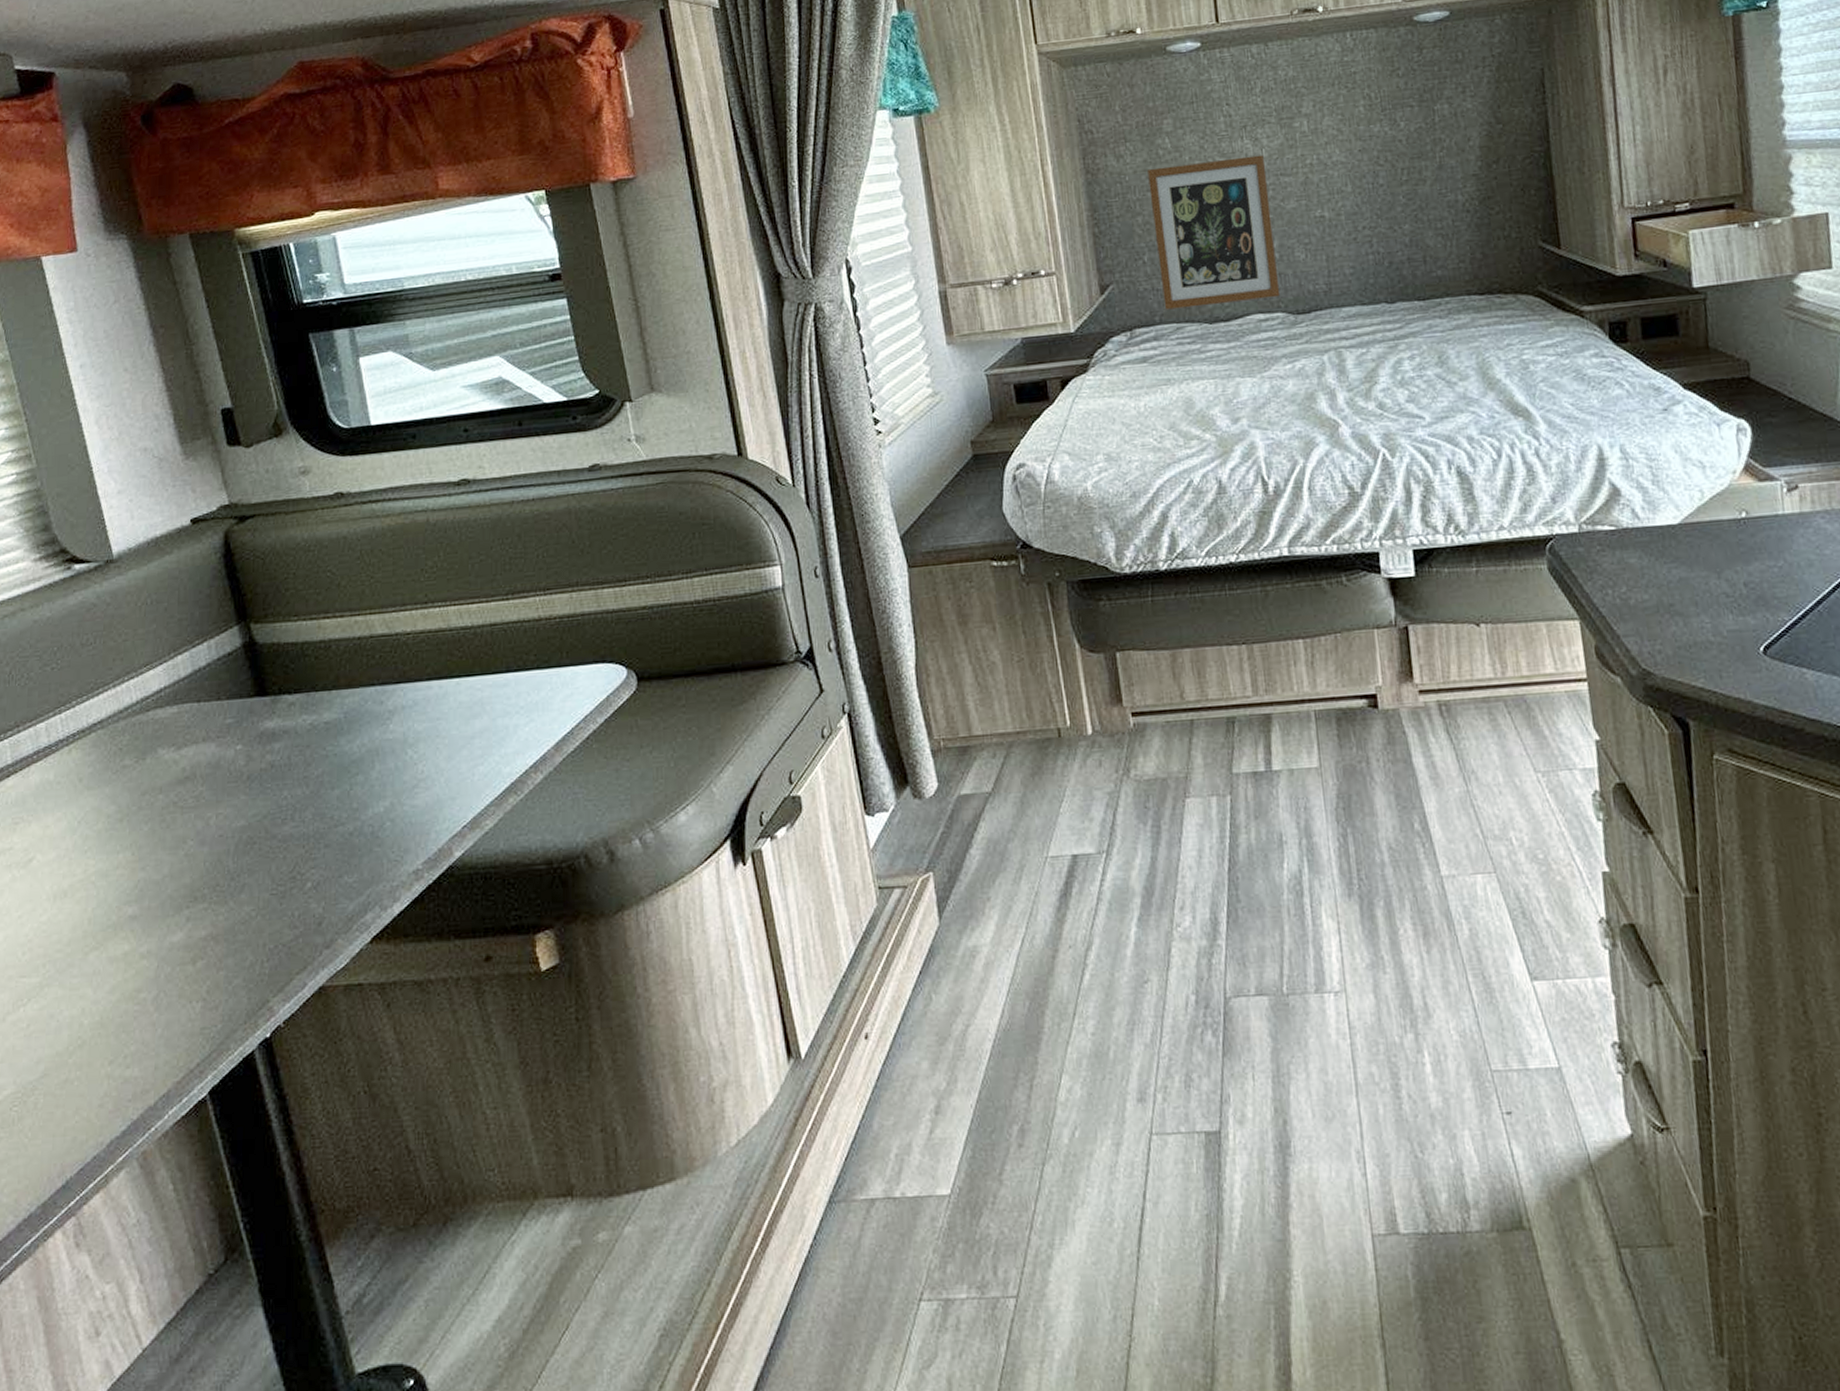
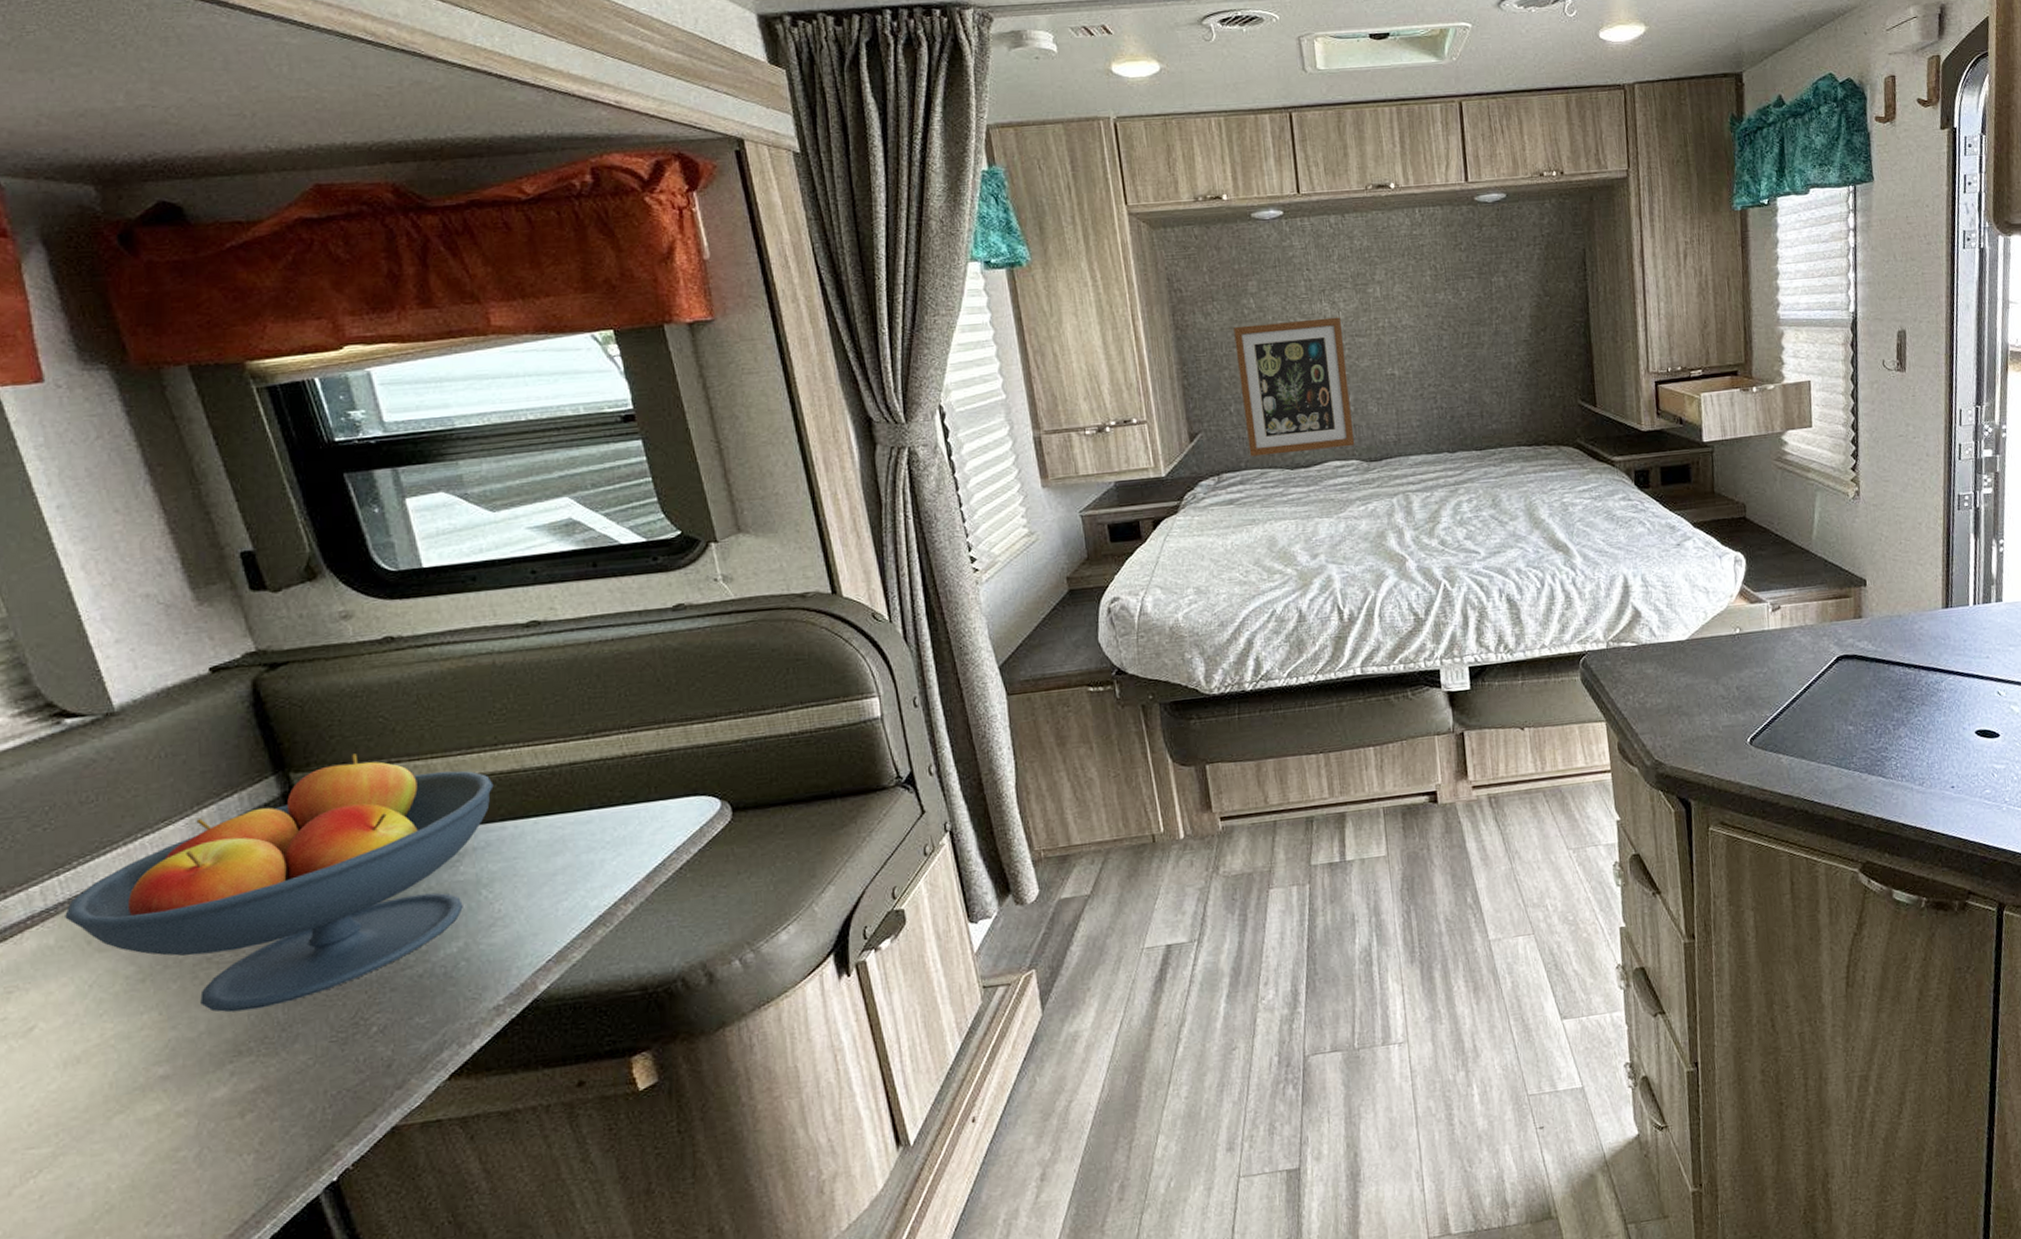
fruit bowl: none [63,607,423,858] -> present [65,754,494,1013]

